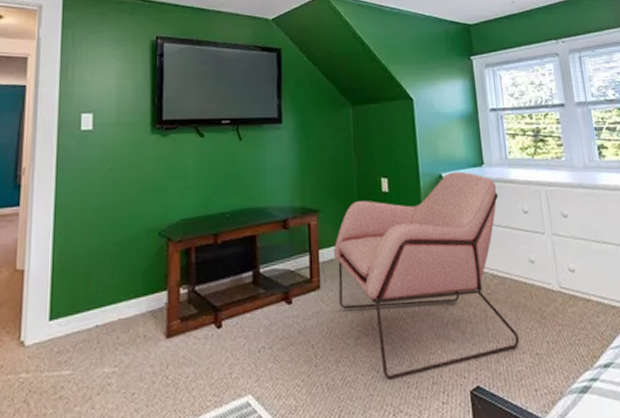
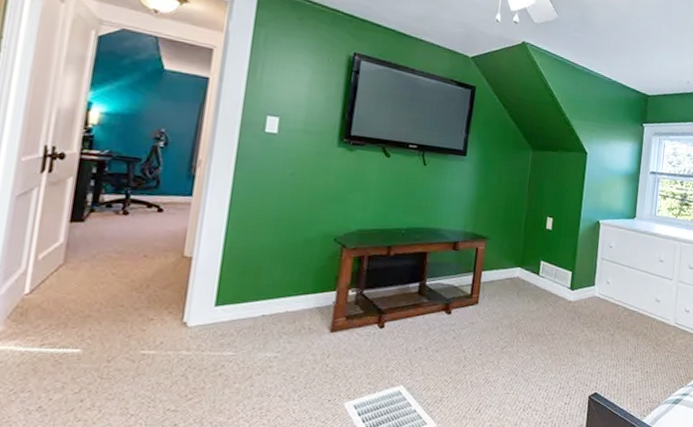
armchair: present [333,171,520,380] -> none [492,220,643,382]

